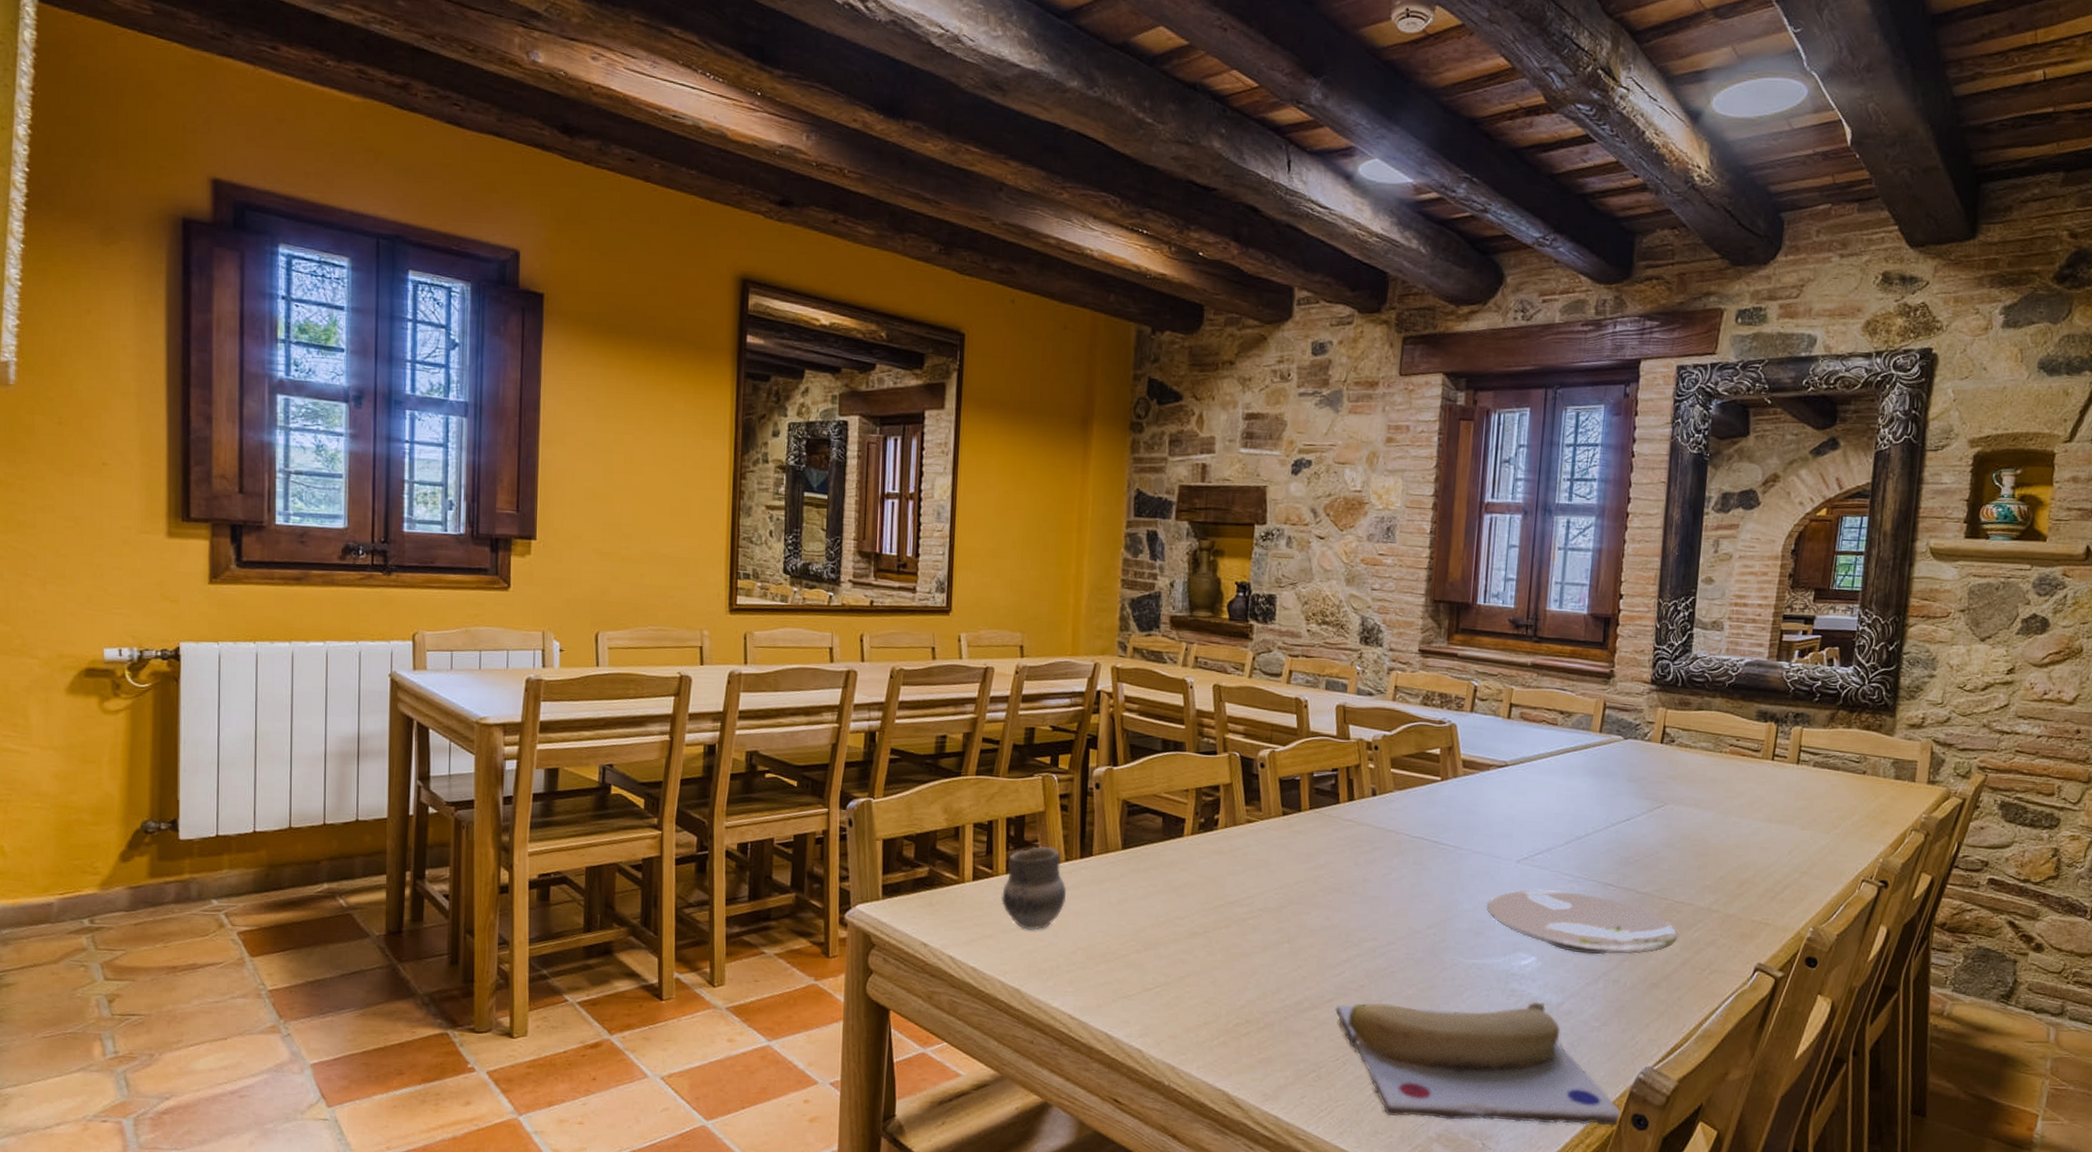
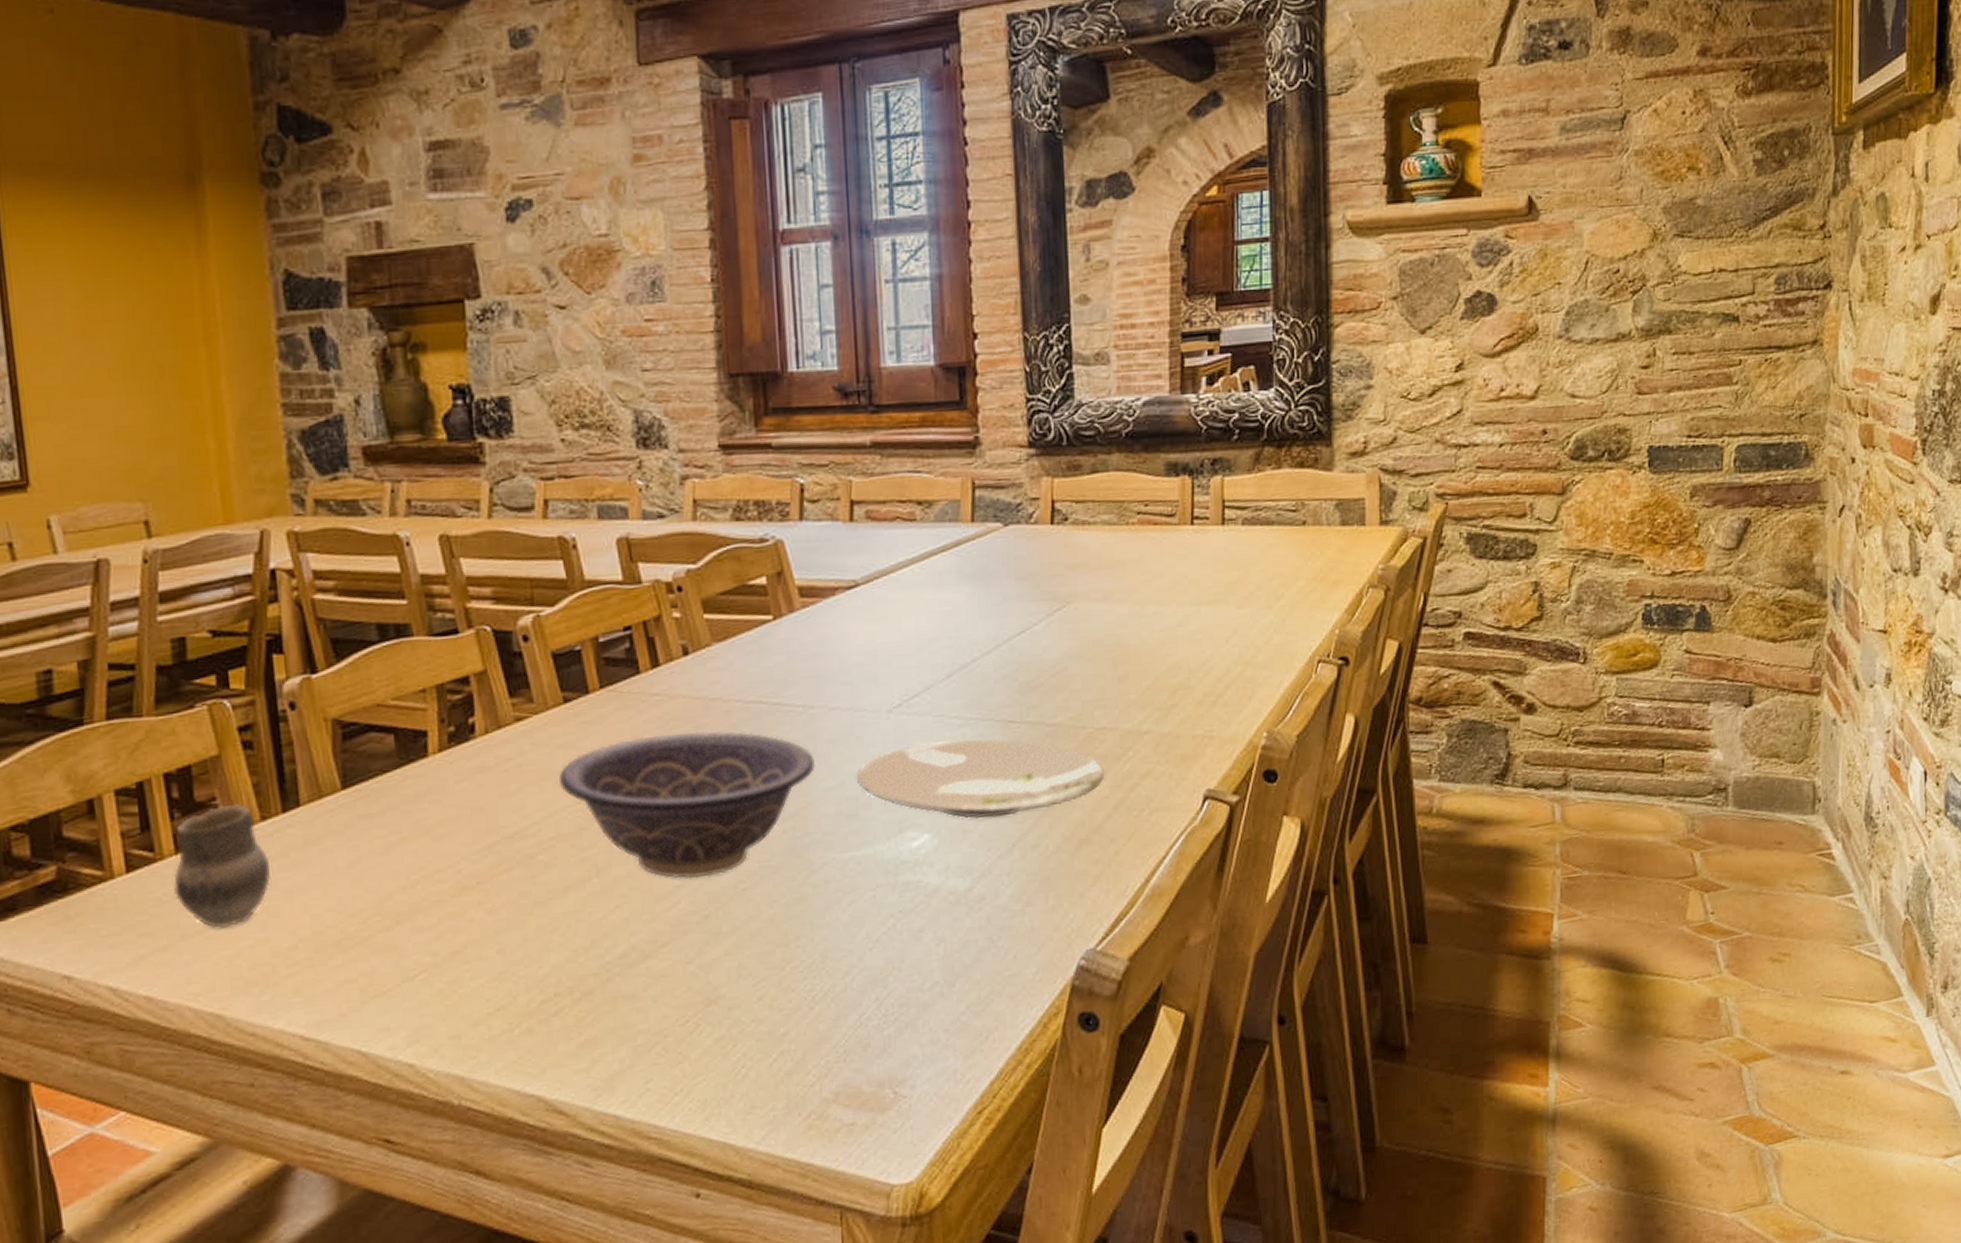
decorative bowl: none [1271,849,1457,958] -> present [559,731,815,879]
banana: present [1335,1001,1621,1125] -> none [675,892,1063,1082]

